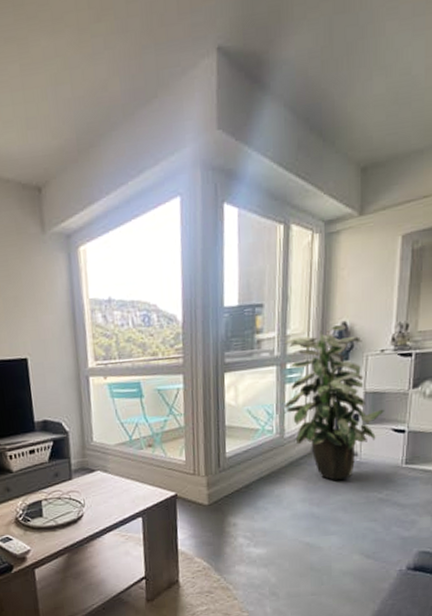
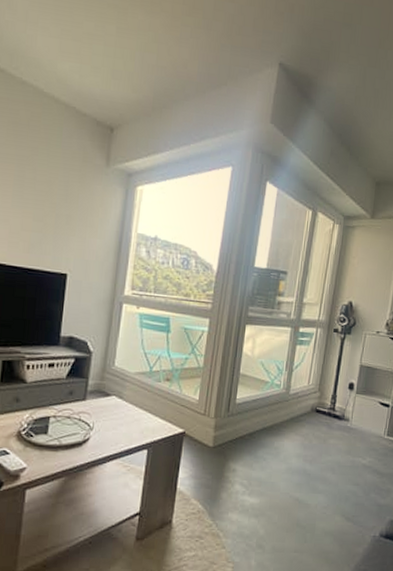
indoor plant: present [284,325,384,480] -> none [293,303,375,441]

